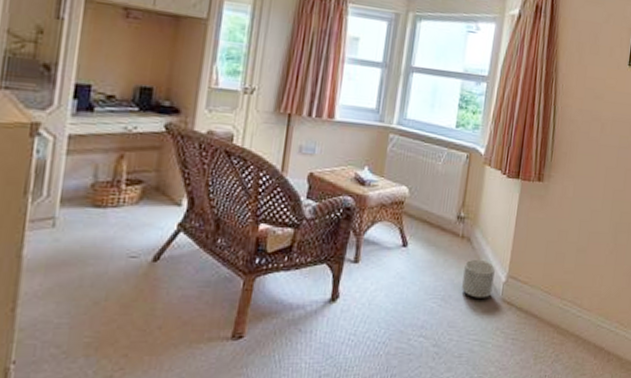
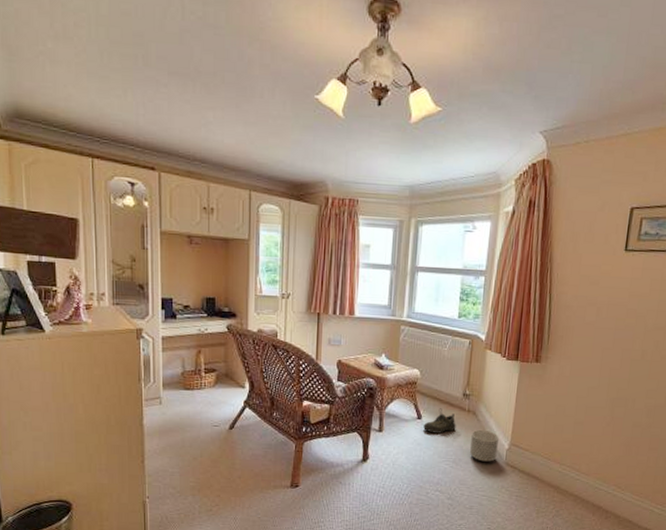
shoe: none [409,233,448,265] -> present [423,408,456,434]

